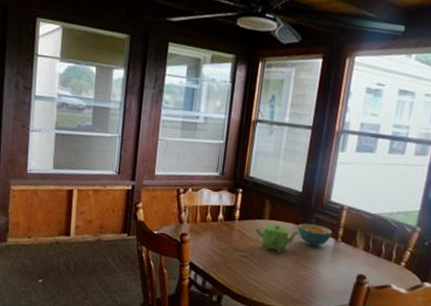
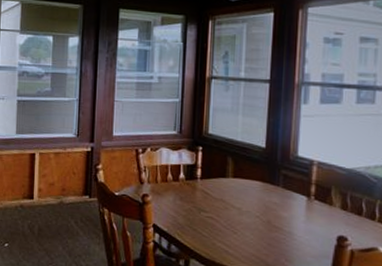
teapot: present [254,224,300,253] -> none [218,182,268,214]
cereal bowl: present [297,223,333,246] -> none [264,180,304,205]

